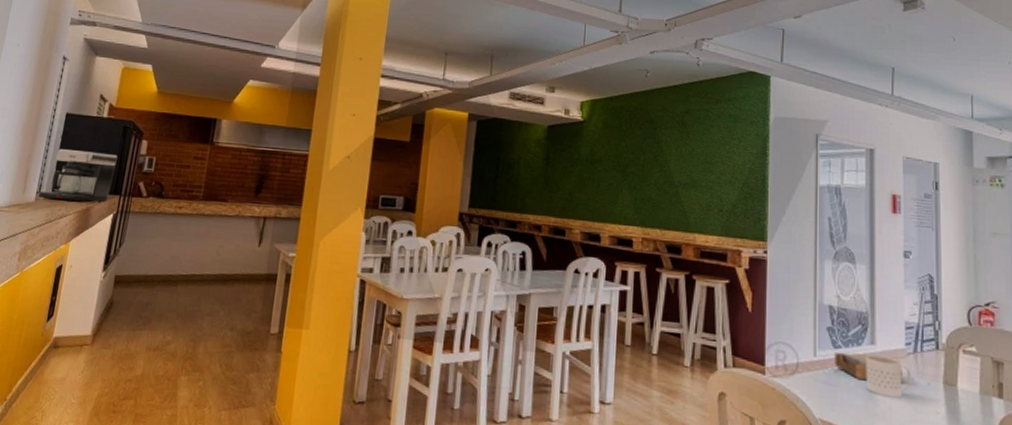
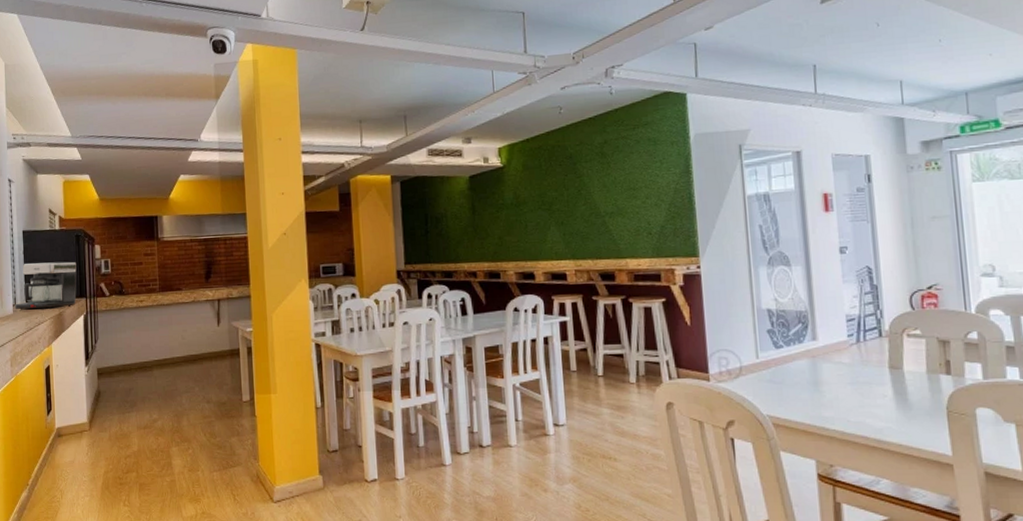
napkin holder: present [834,352,904,384] -> none [777,350,849,375]
mug: present [866,355,912,398] -> none [809,350,857,387]

